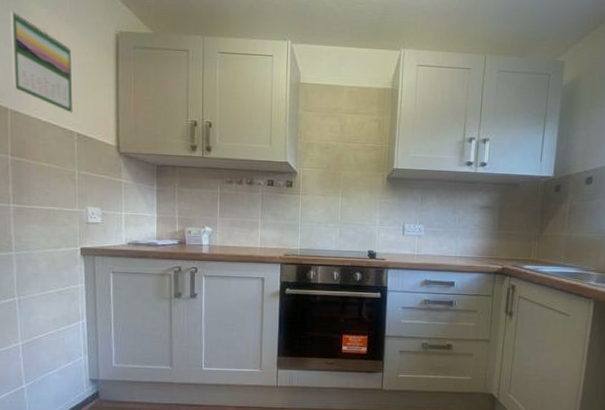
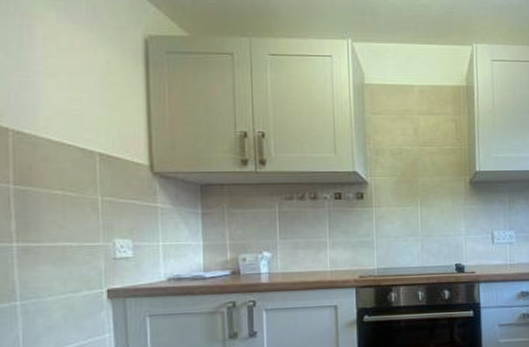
calendar: present [11,9,73,113] -> none [11,14,93,130]

